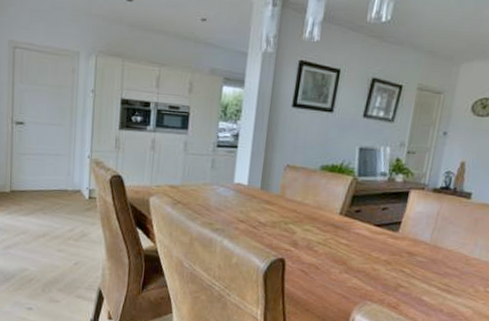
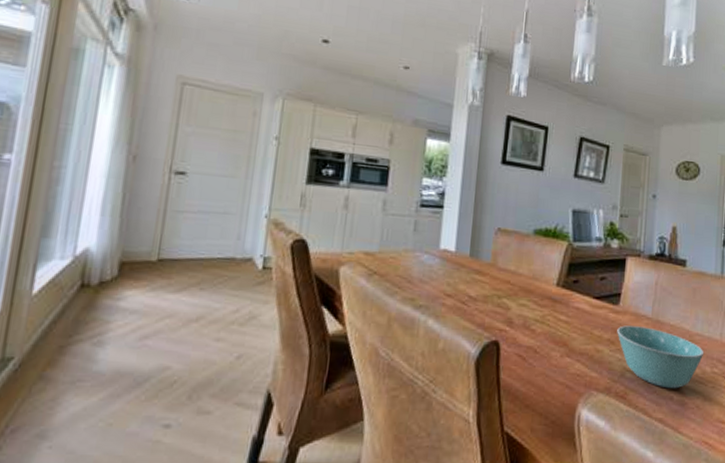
bowl: none [394,249,480,303] -> present [617,325,704,389]

